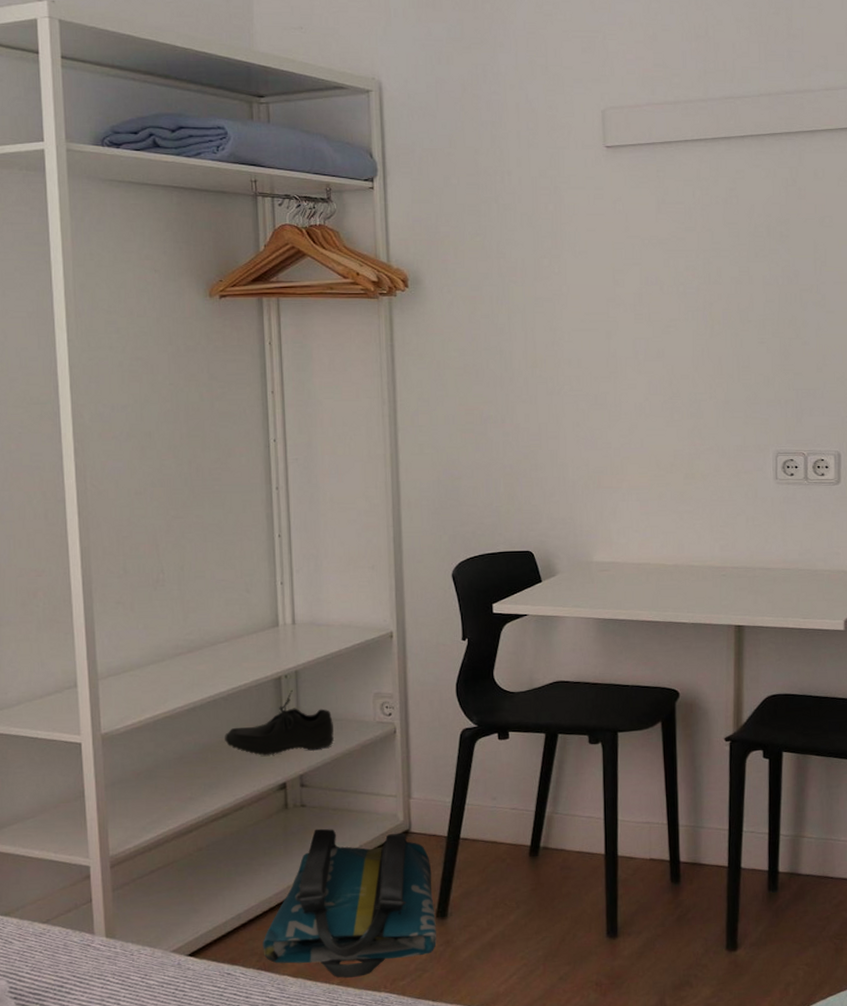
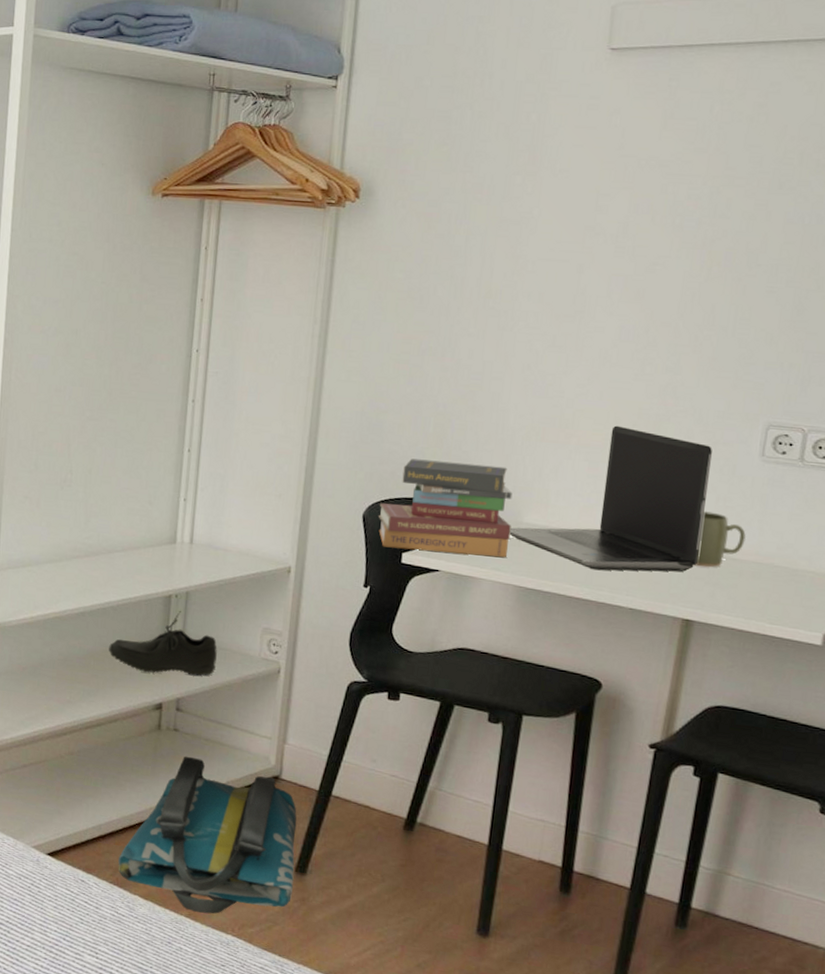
books: none [465,515,584,601] -> present [378,458,513,558]
laptop computer: none [583,467,740,595] -> present [509,425,713,572]
mug: none [737,530,774,578] -> present [696,510,746,567]

